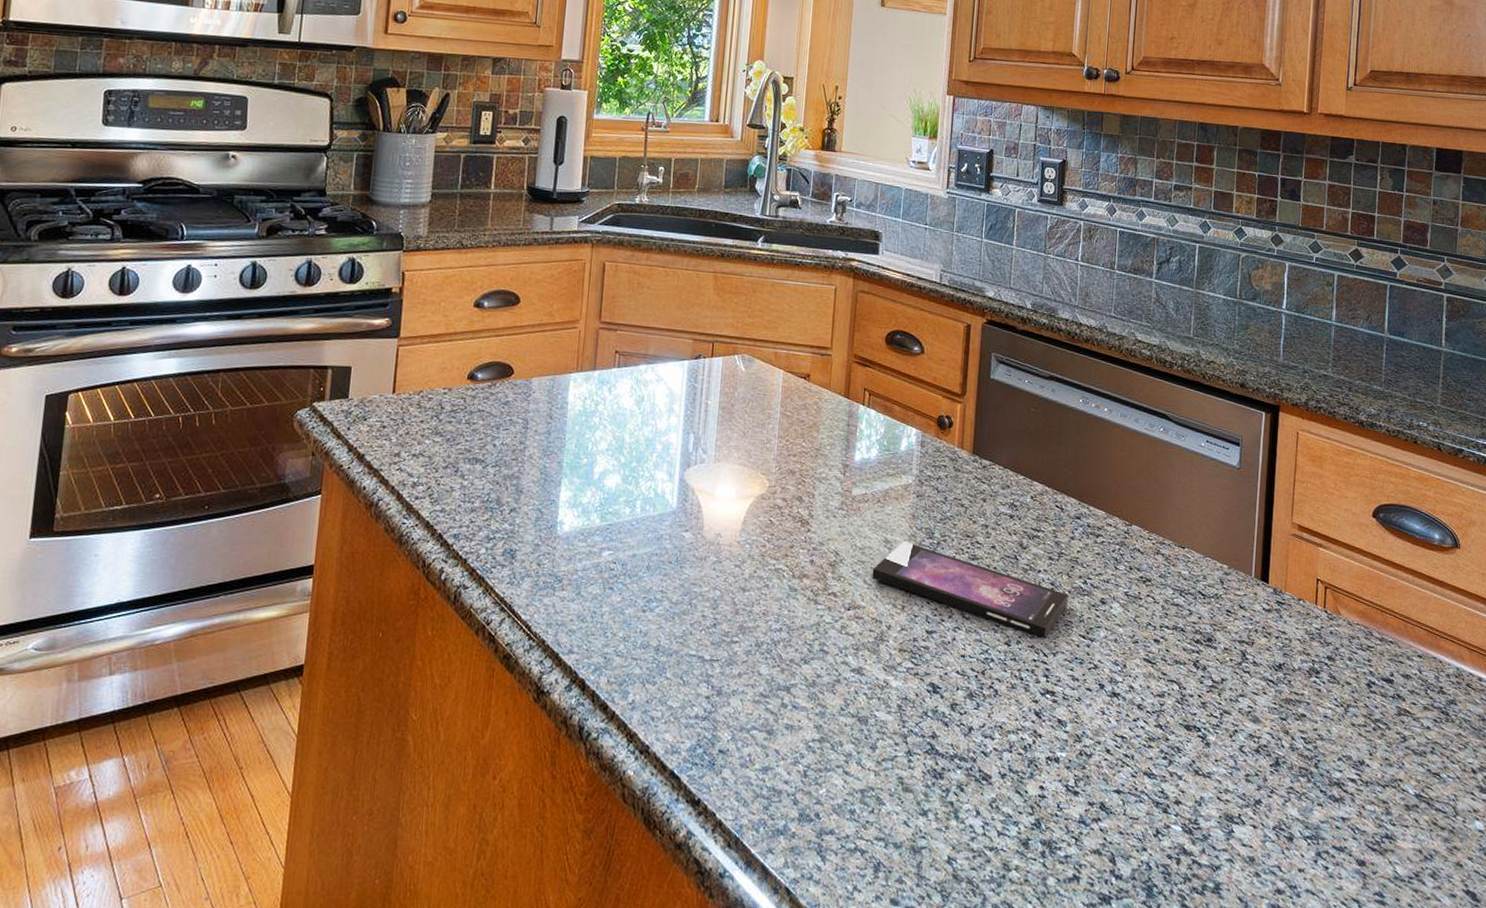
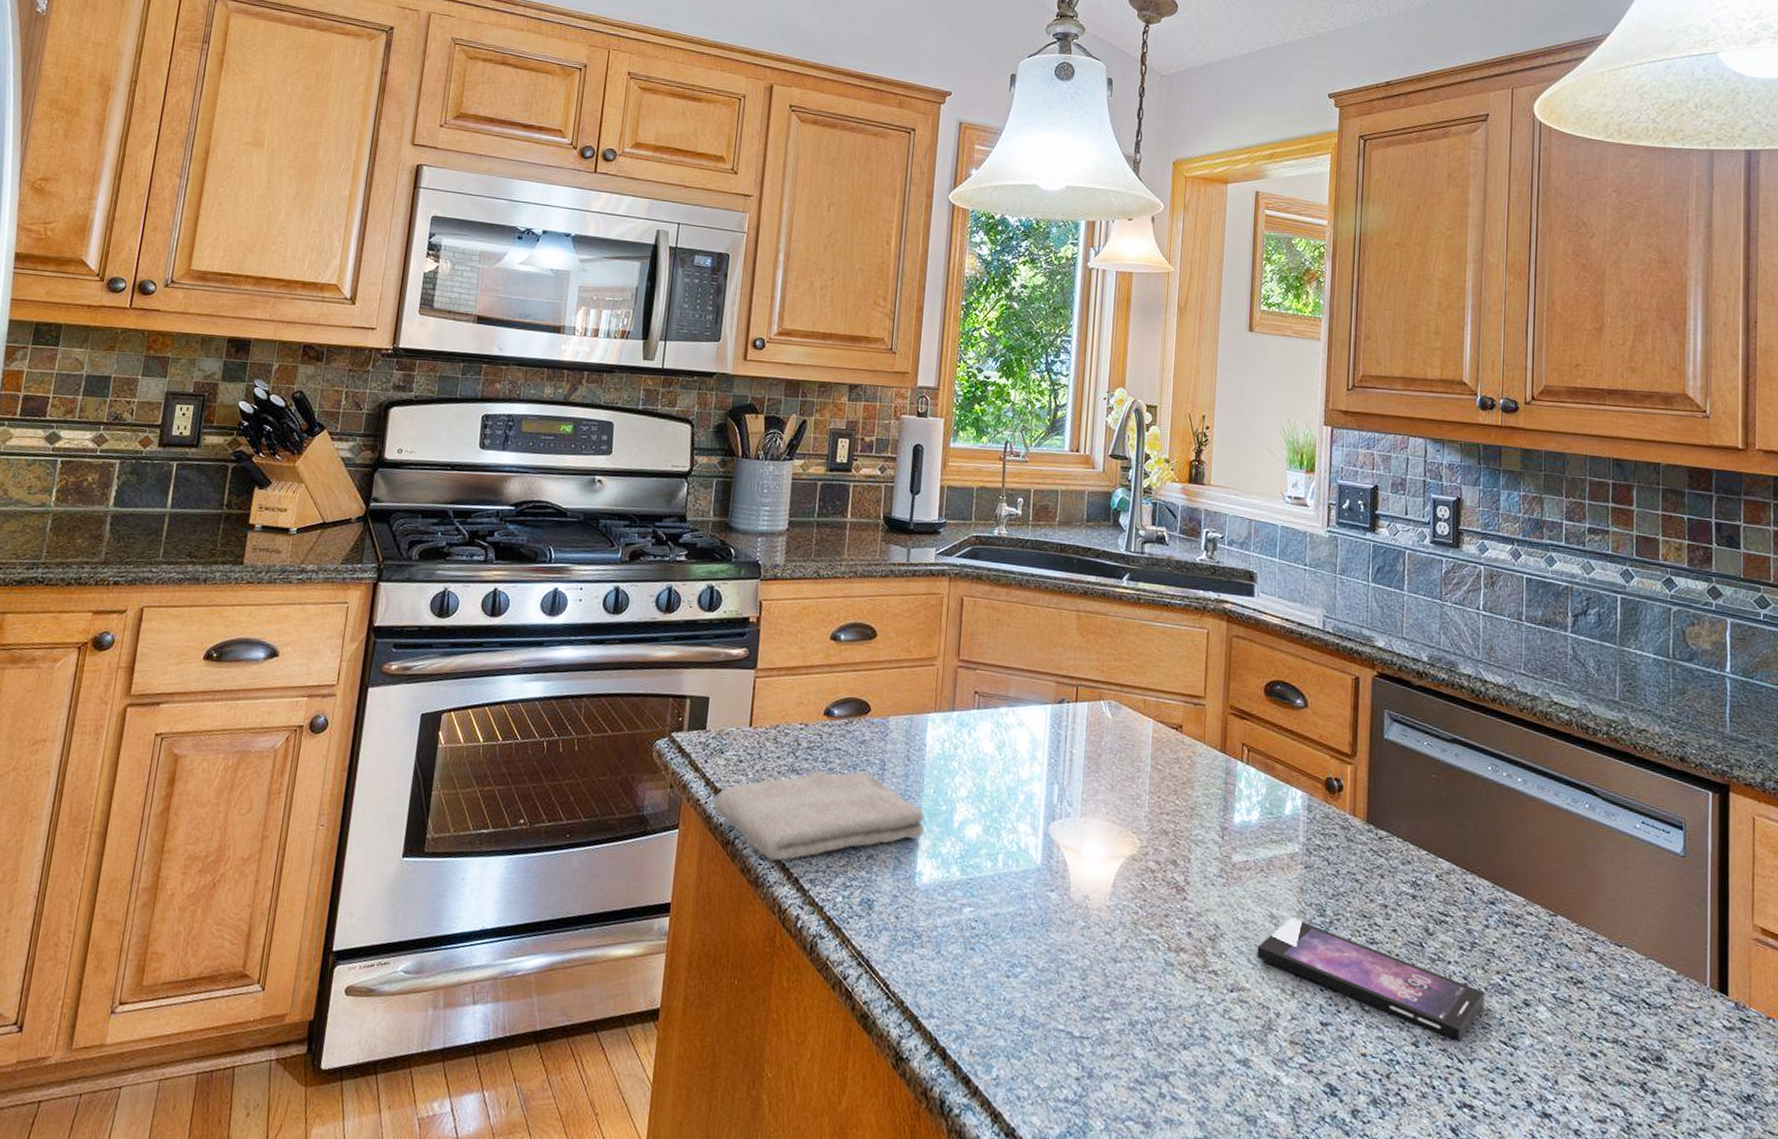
washcloth: none [356,430,566,519] -> present [713,770,925,861]

